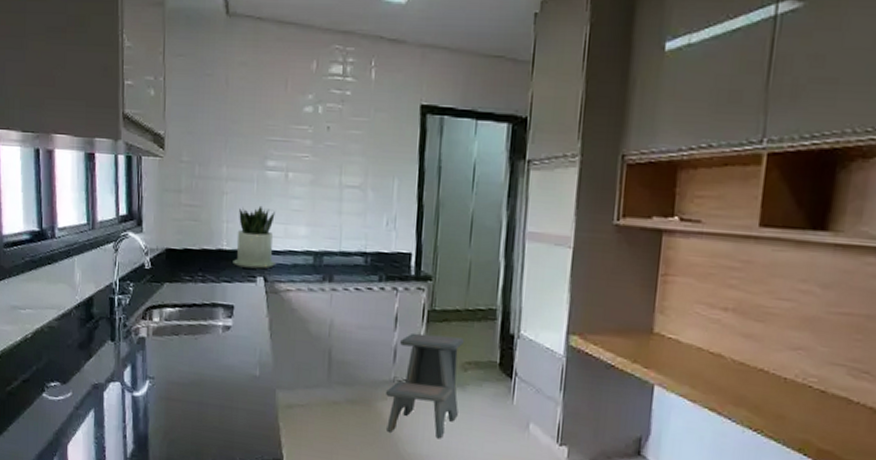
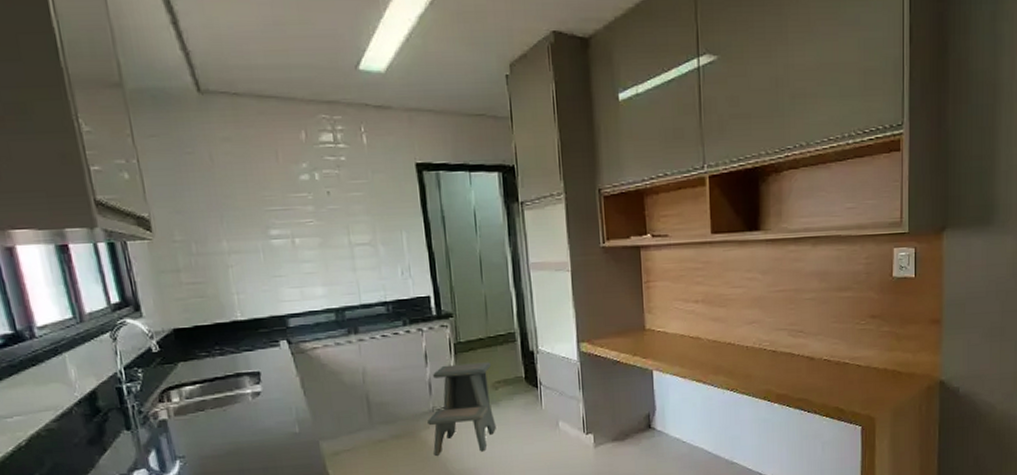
planter: present [233,205,275,270] -> none [248,273,297,335]

